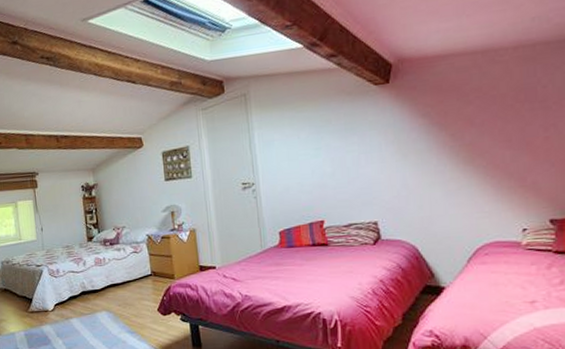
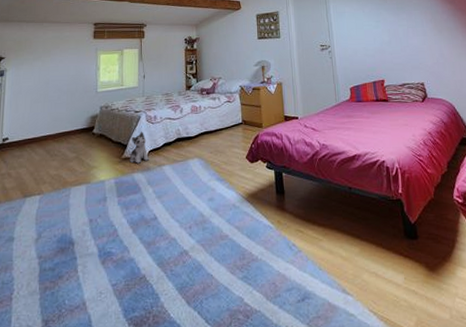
plush toy: none [36,285,57,317] -> present [129,131,150,164]

